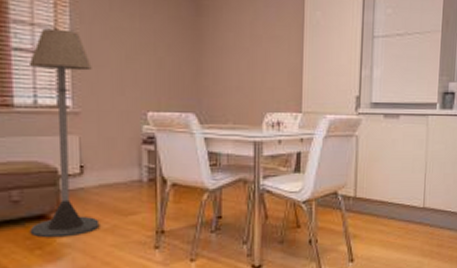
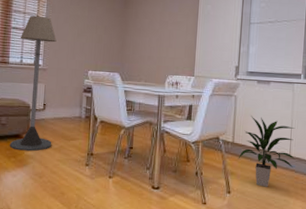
indoor plant: none [361,161,429,249] -> present [238,116,295,187]

